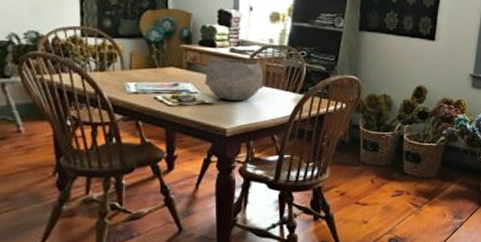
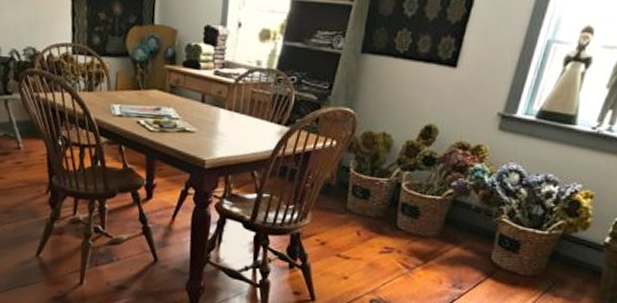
bowl: present [204,58,264,101] -> none [186,81,248,131]

